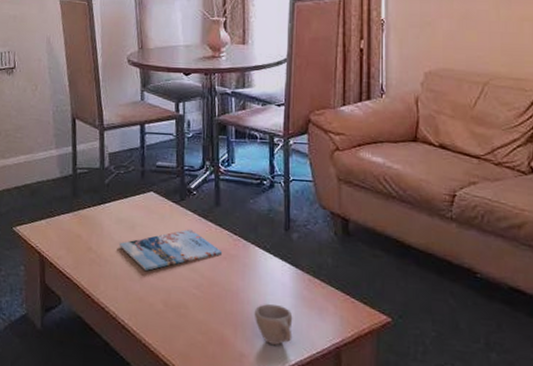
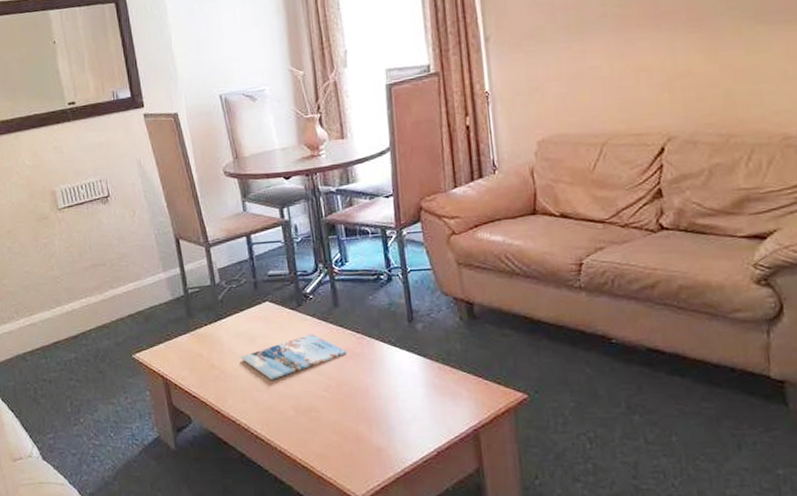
cup: present [254,304,293,346] -> none [386,397,429,436]

